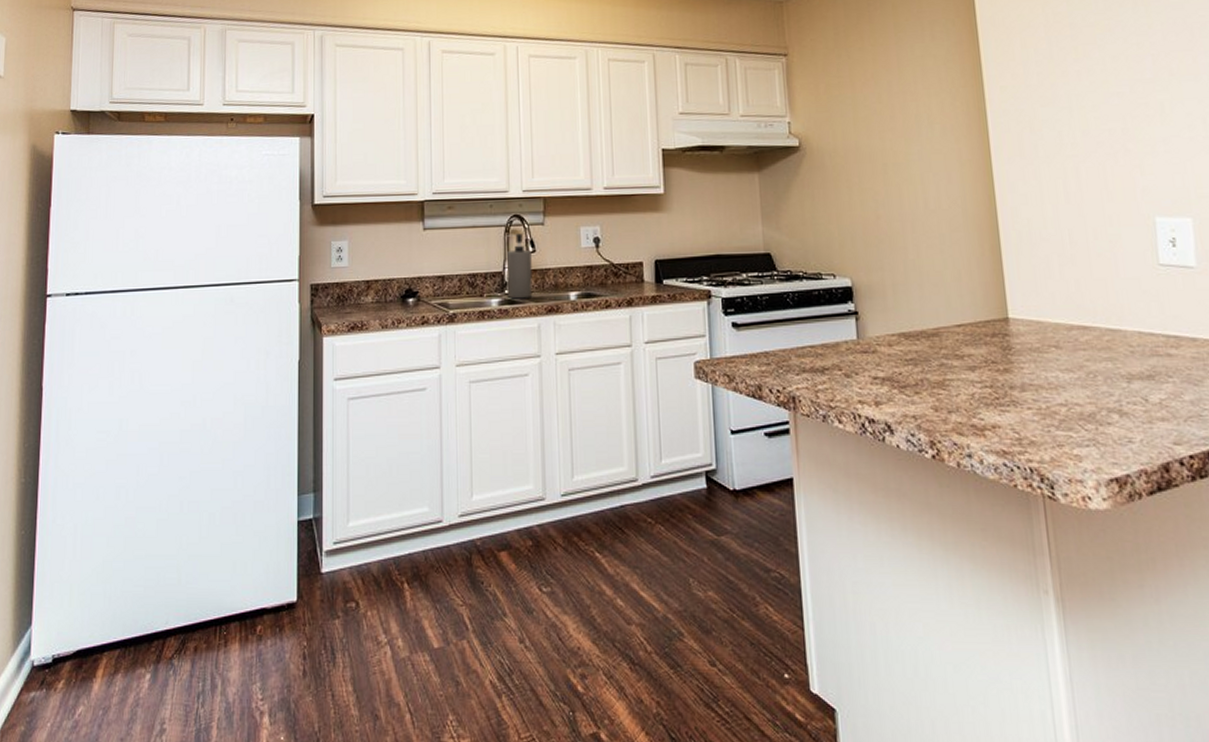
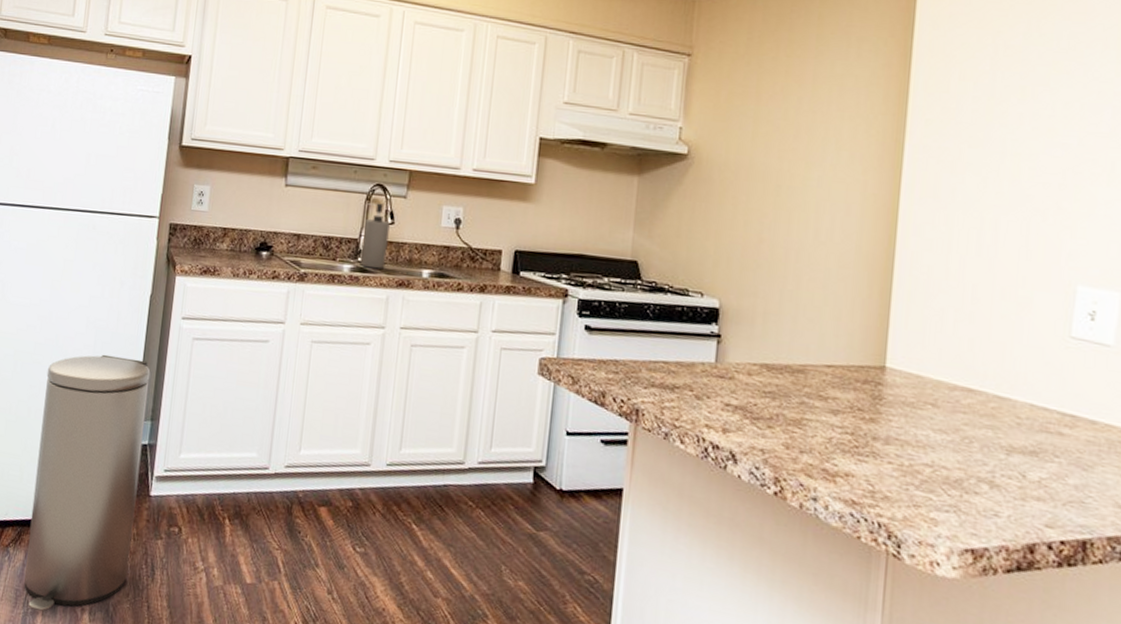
pedal bin: none [193,430,308,724] -> present [24,354,151,611]

